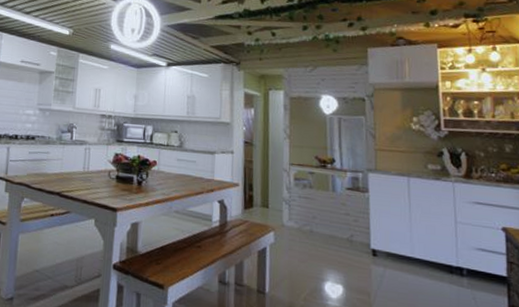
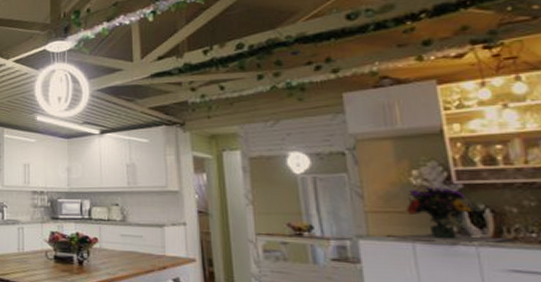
flower arrangement: none [388,130,483,181] -> present [384,186,519,243]

